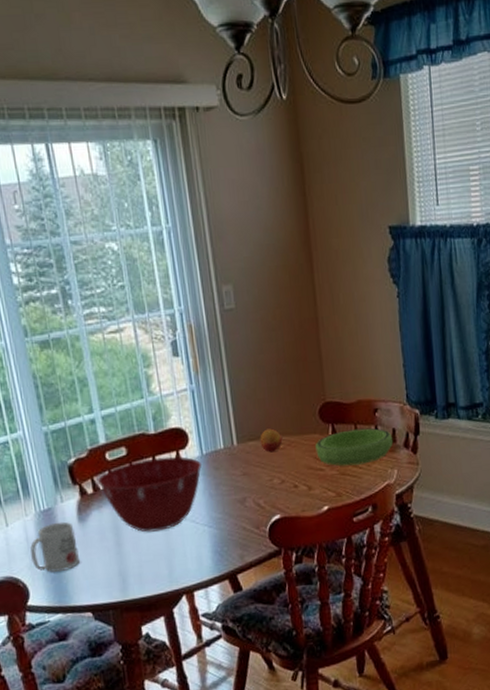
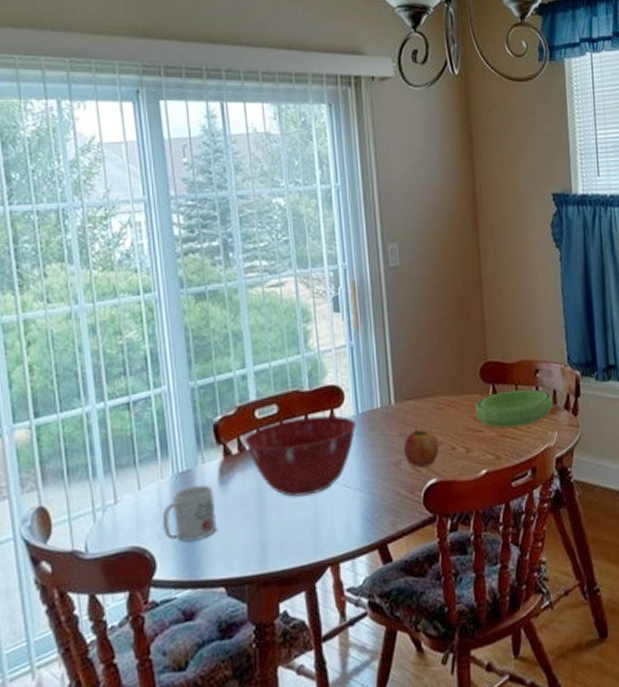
apple: none [247,467,282,505] -> present [403,428,439,468]
fruit: present [260,428,283,453] -> none [418,387,442,413]

